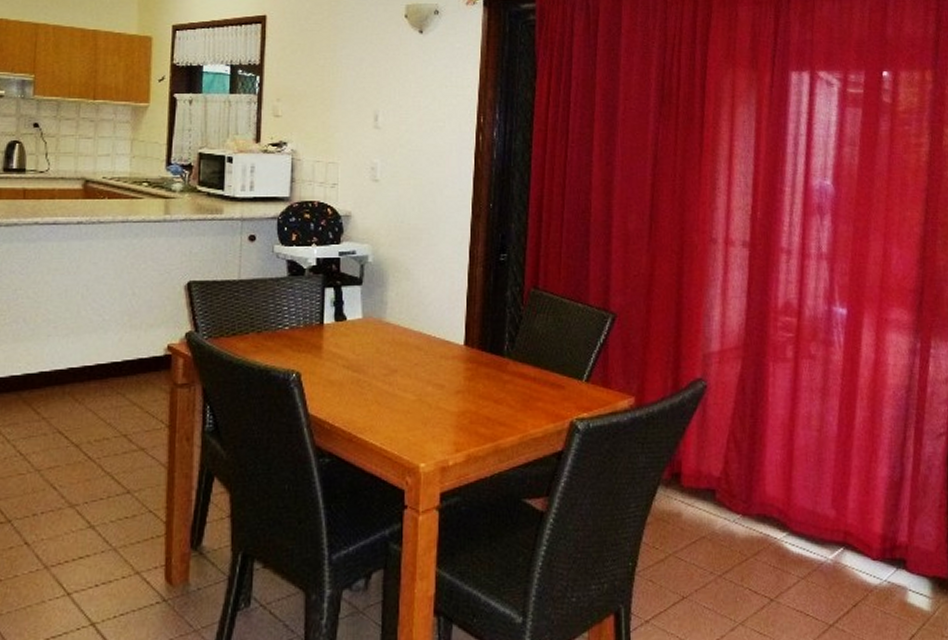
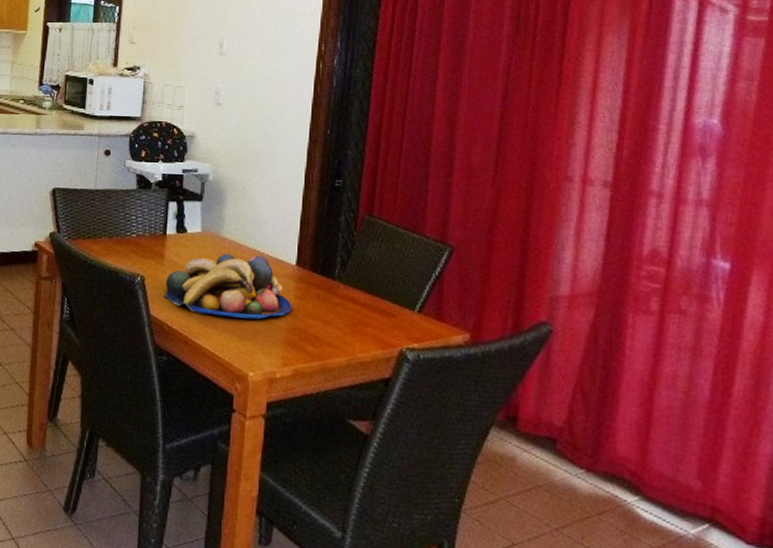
fruit bowl: none [322,338,462,407] -> present [163,253,292,319]

